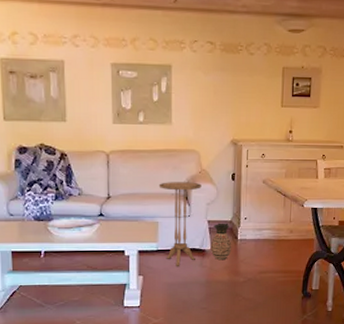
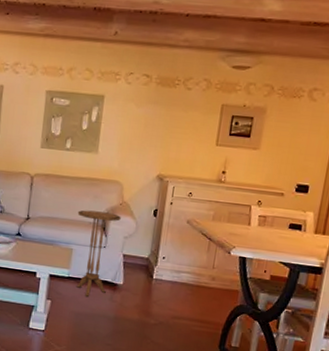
ceramic jug: present [210,222,232,259] -> none [122,258,146,298]

